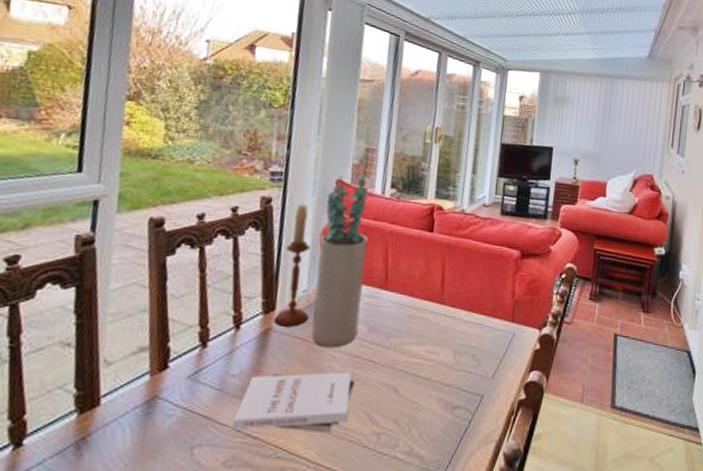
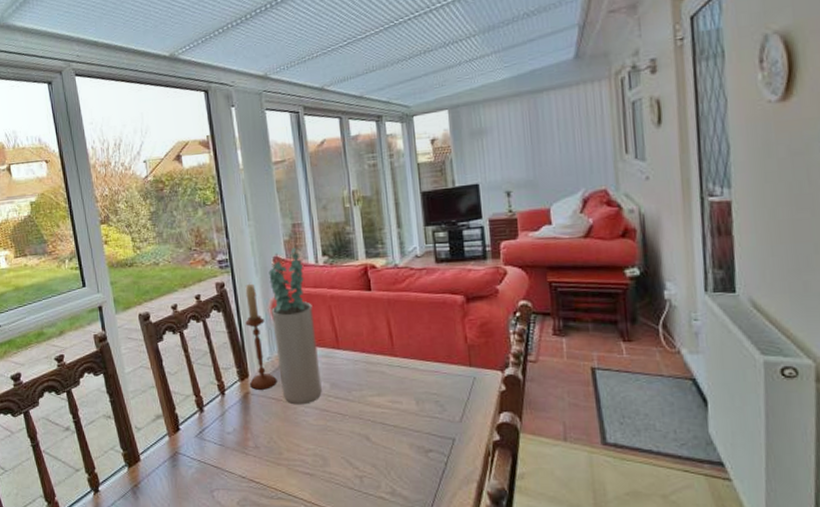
books: present [232,372,355,433] -> none [236,425,330,477]

